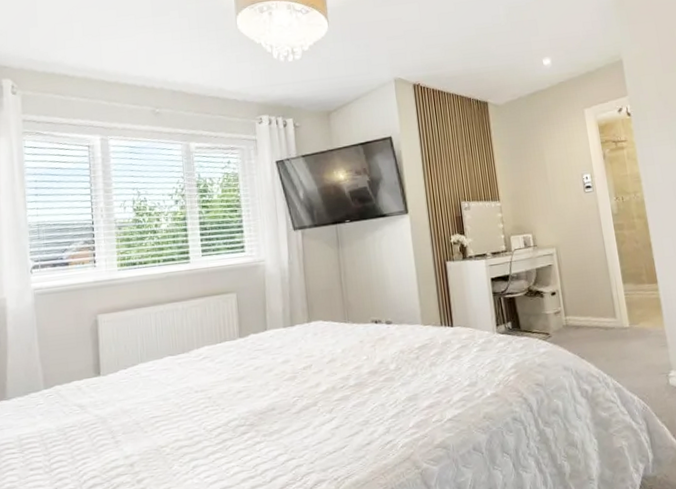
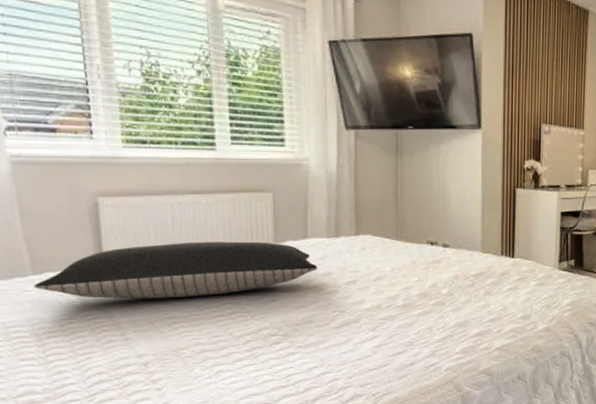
pillow: none [45,337,278,406] -> present [34,241,318,299]

